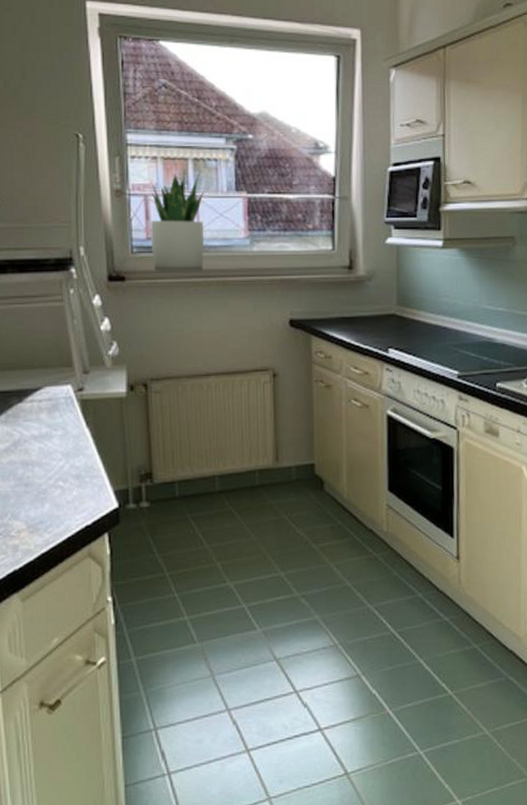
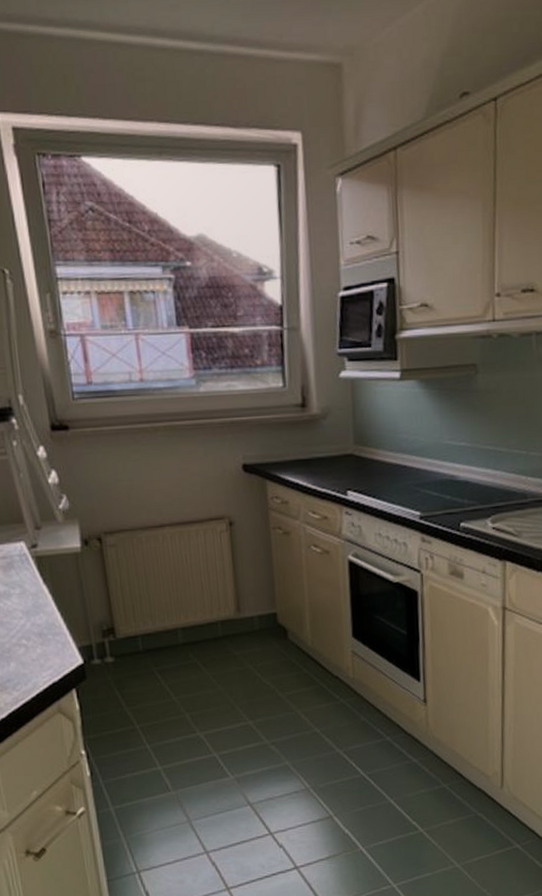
planter: present [150,170,204,273] -> none [86,305,149,420]

